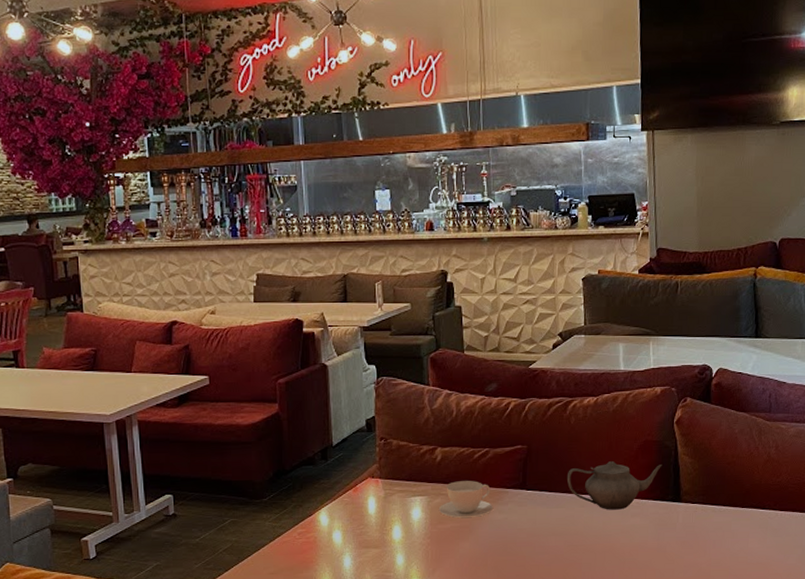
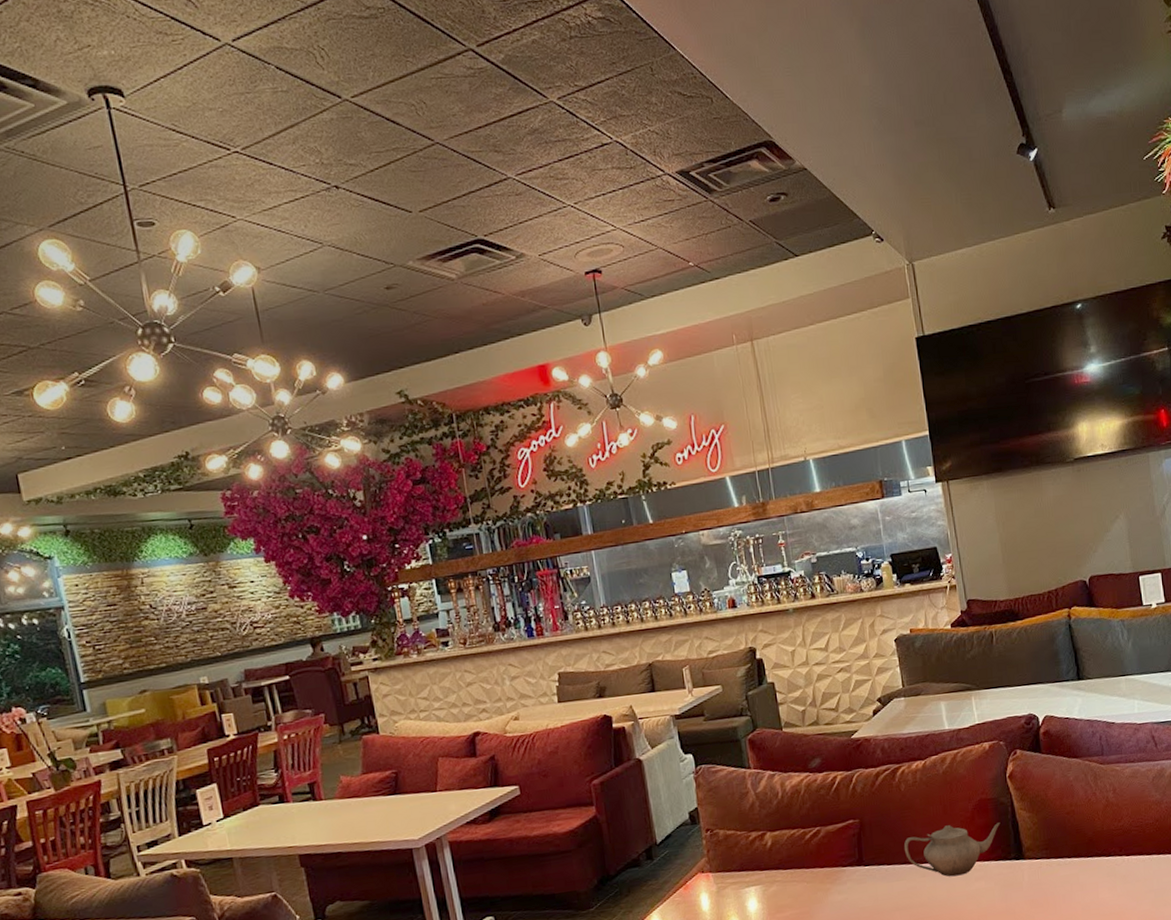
teacup: present [438,481,494,518] -> none [775,863,832,904]

